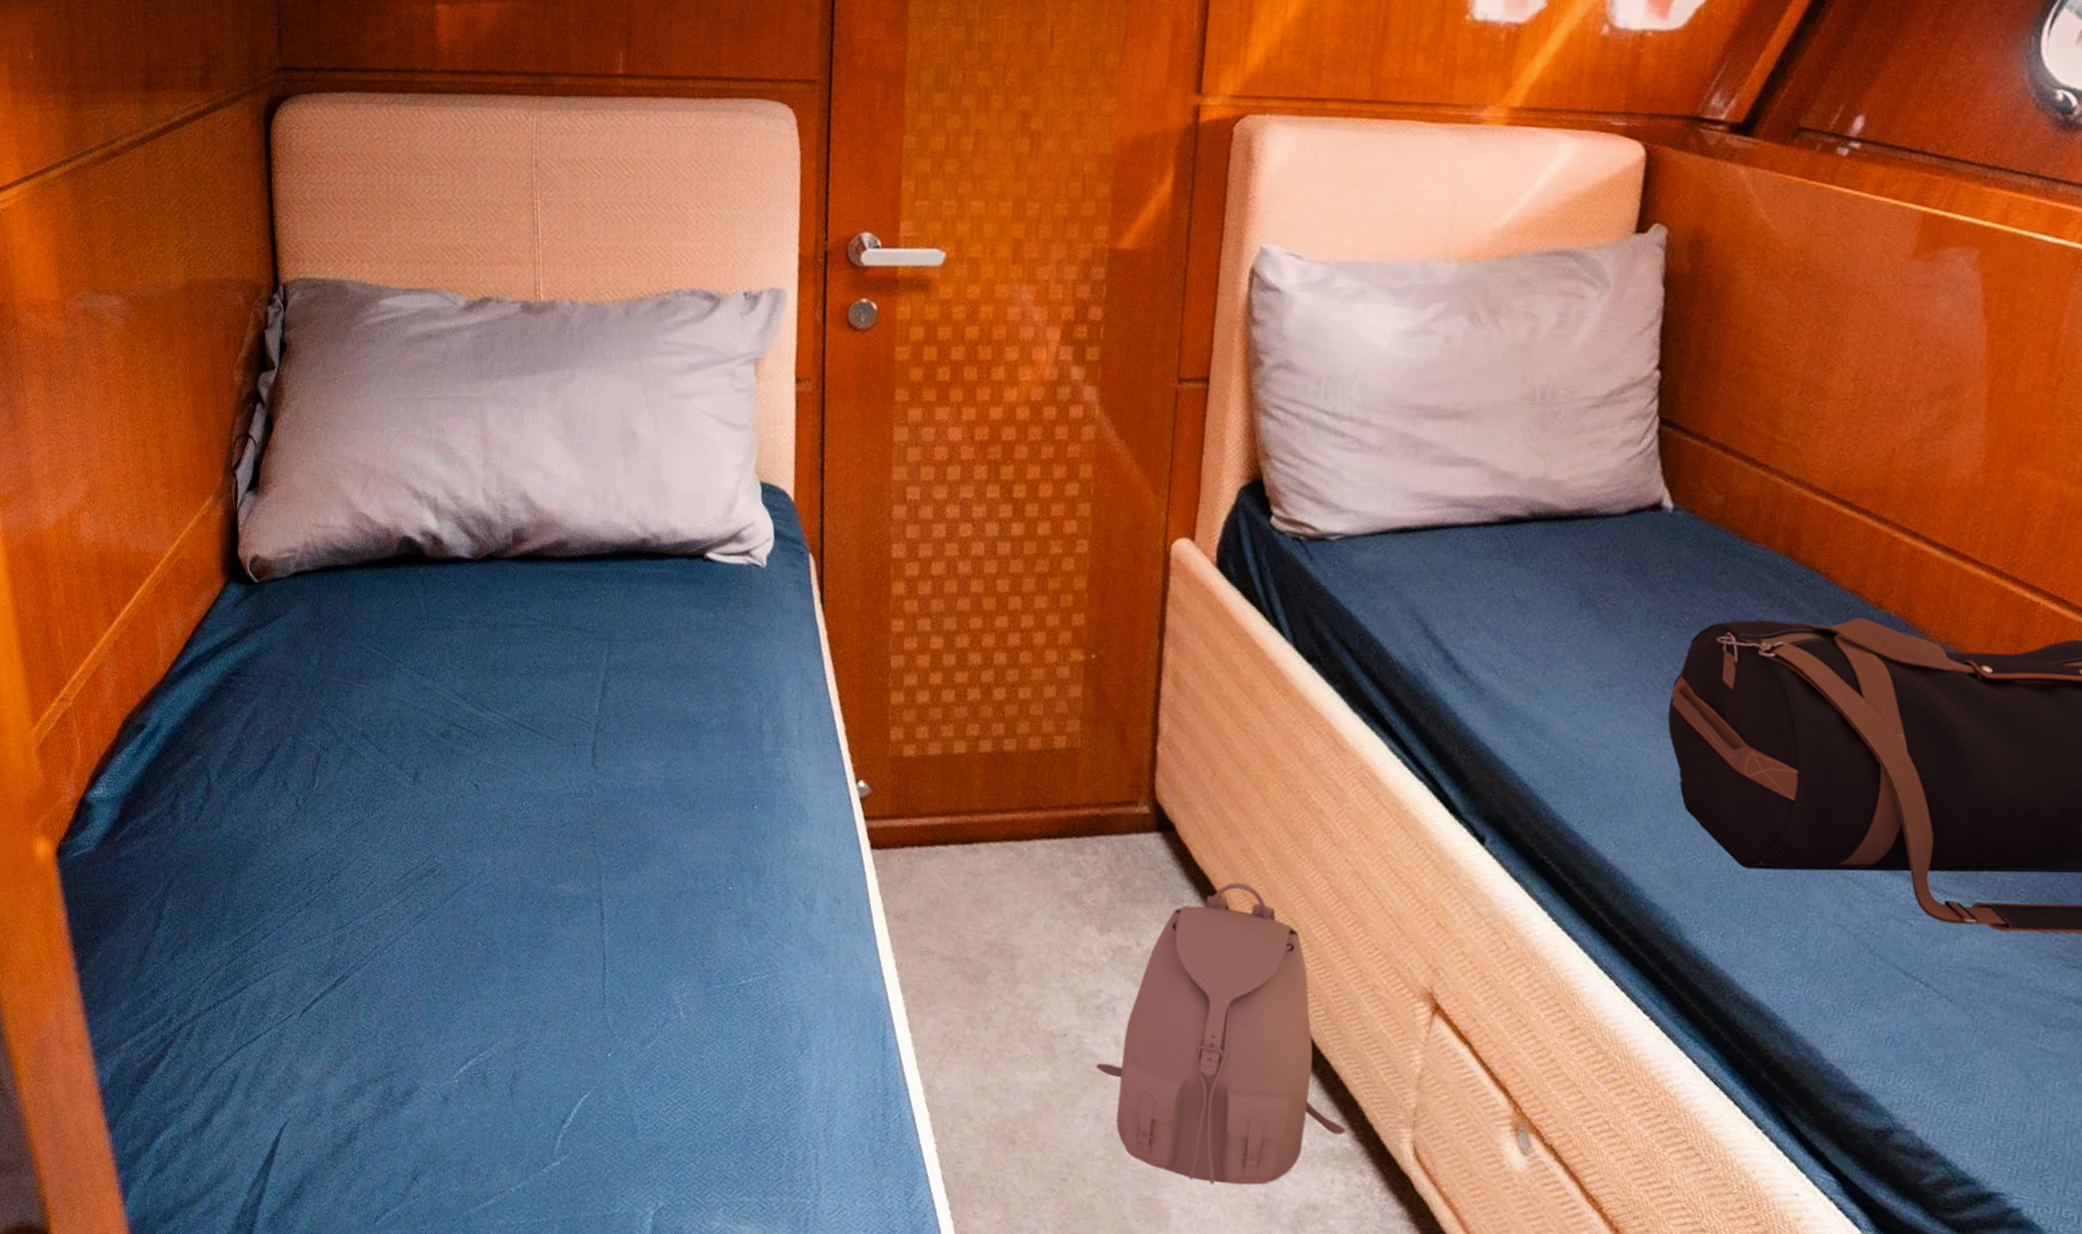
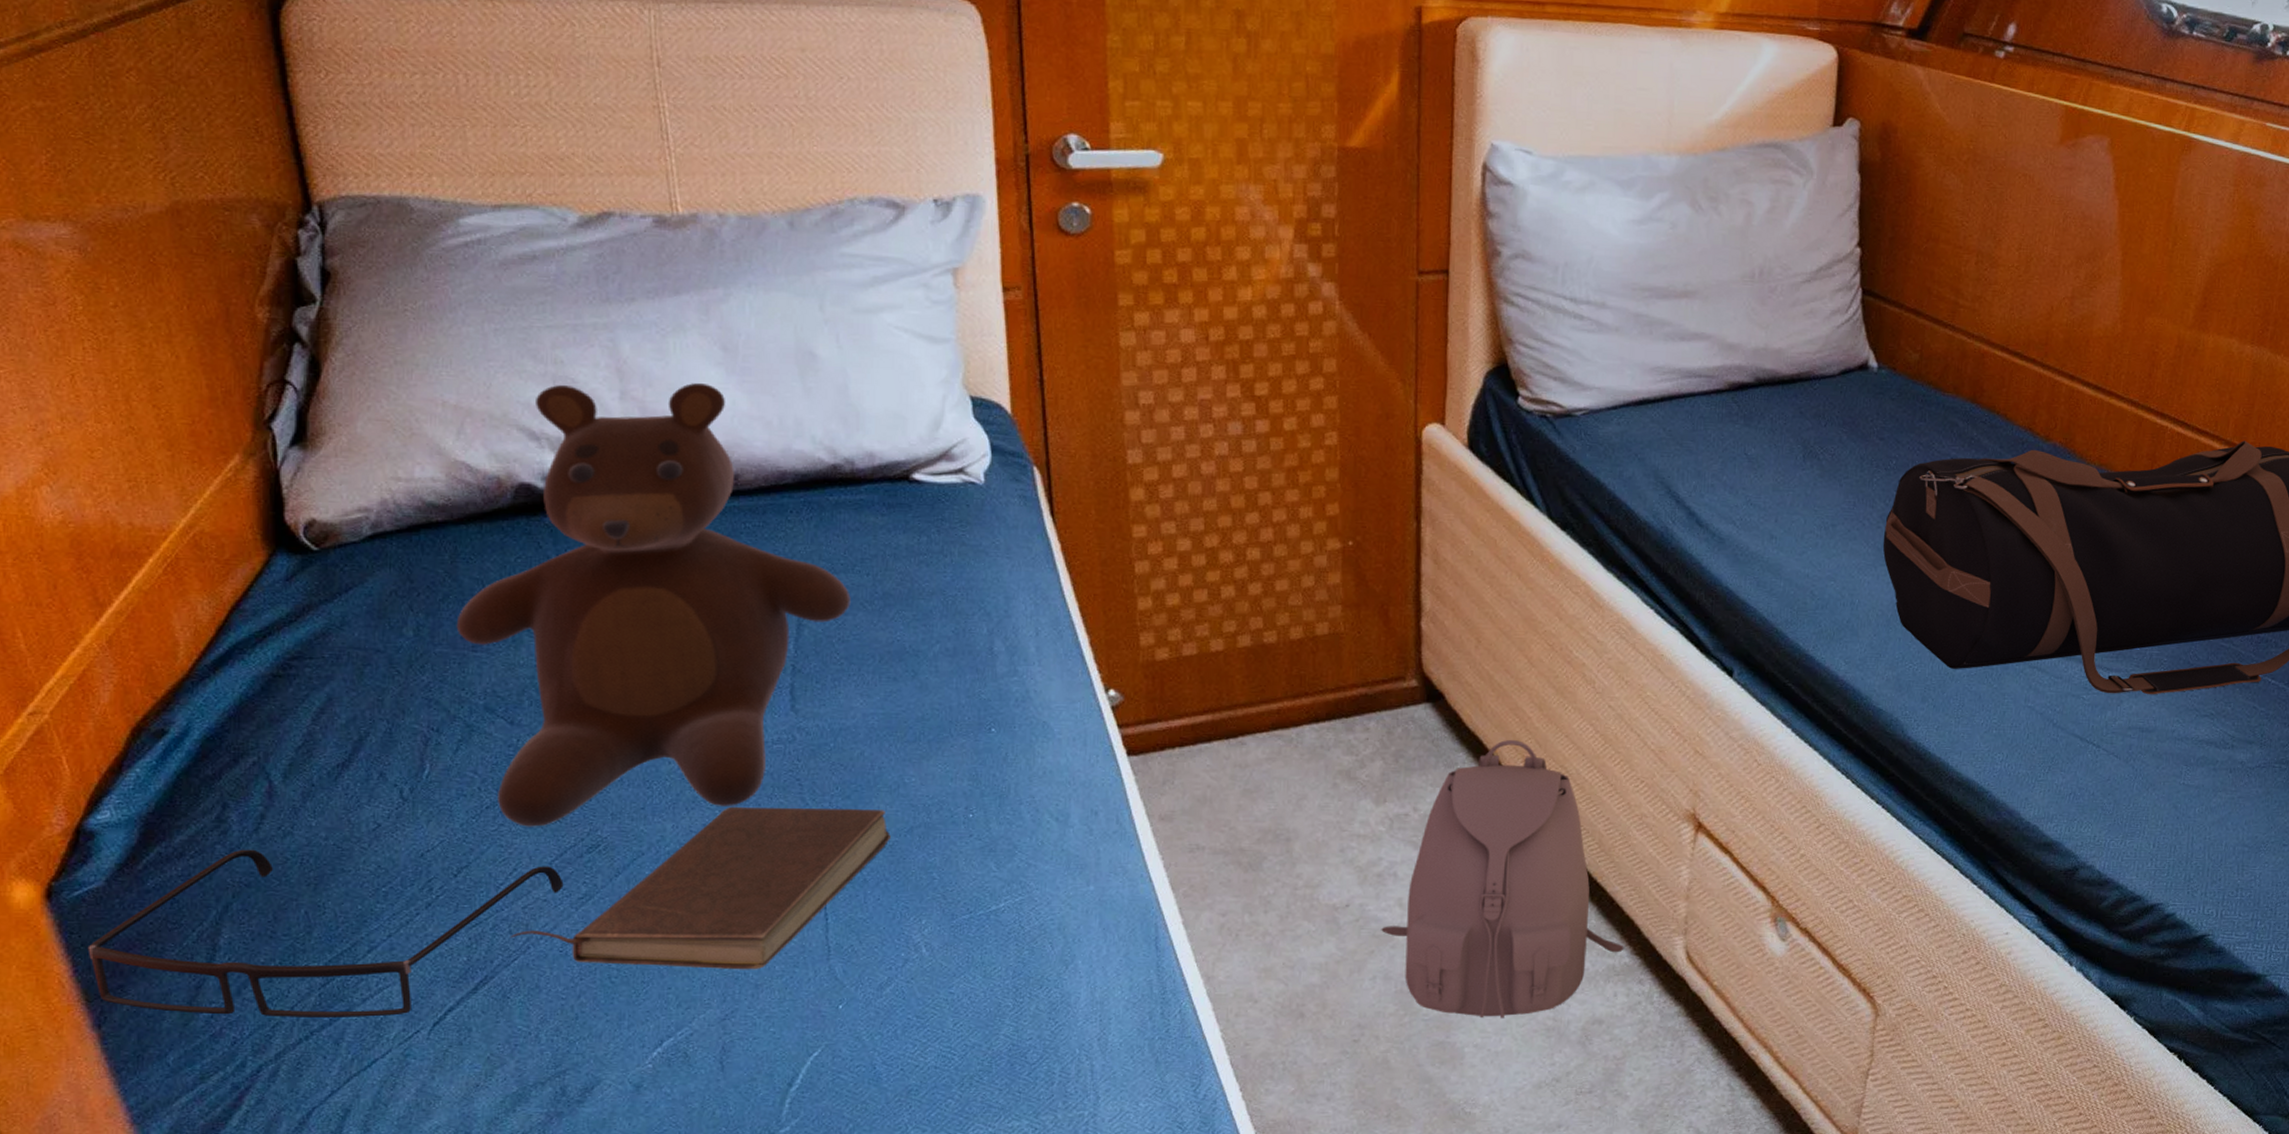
glasses: none [79,834,406,999] -> present [87,849,564,1019]
teddy bear: none [347,450,648,850] -> present [456,382,851,827]
book: none [363,850,663,1007] -> present [510,806,891,970]

